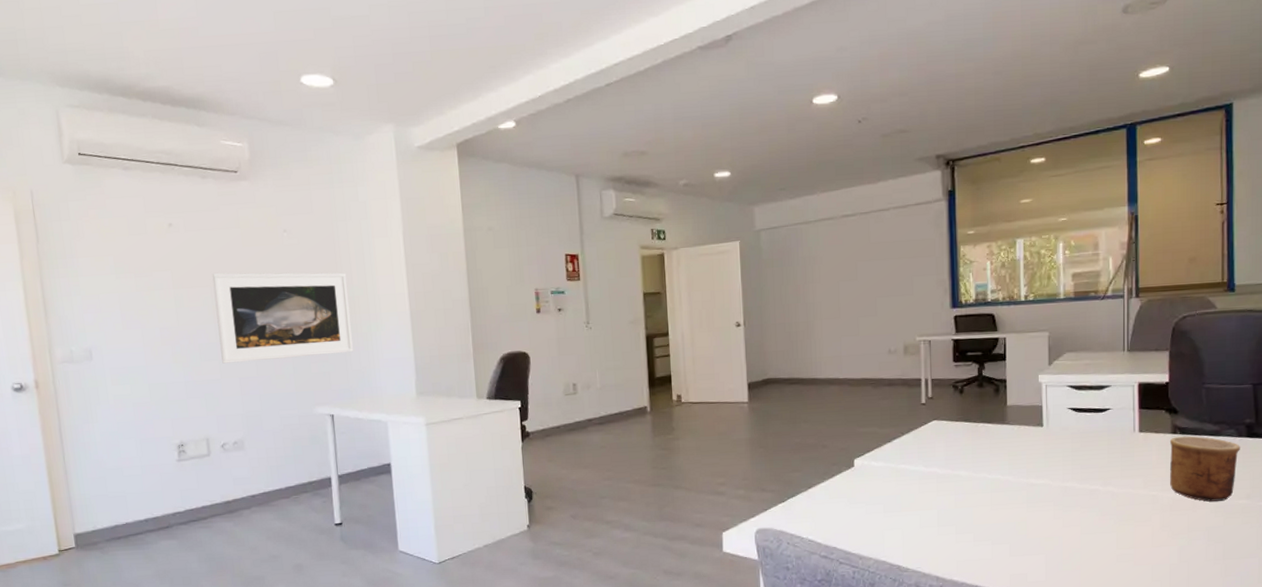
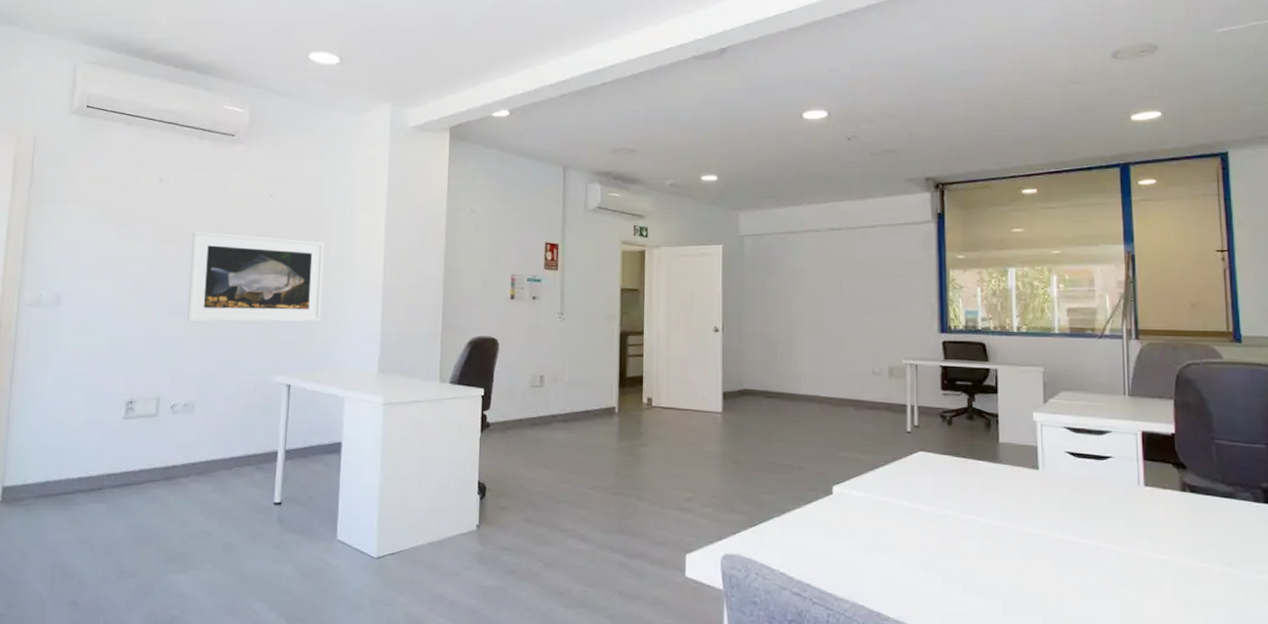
cup: present [1169,436,1240,502] -> none [1178,495,1258,574]

